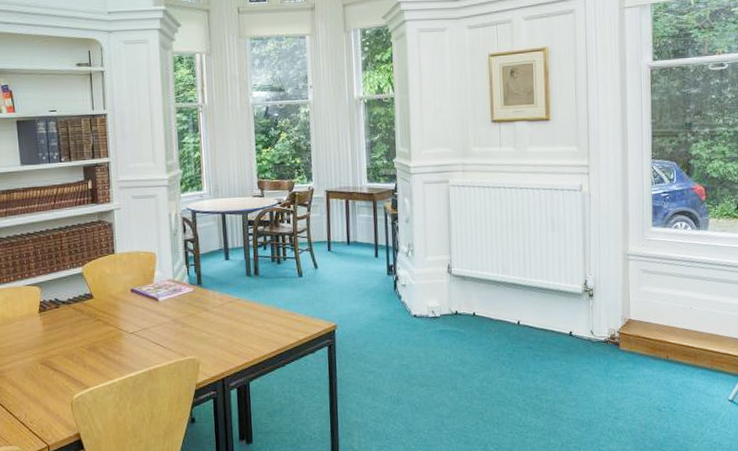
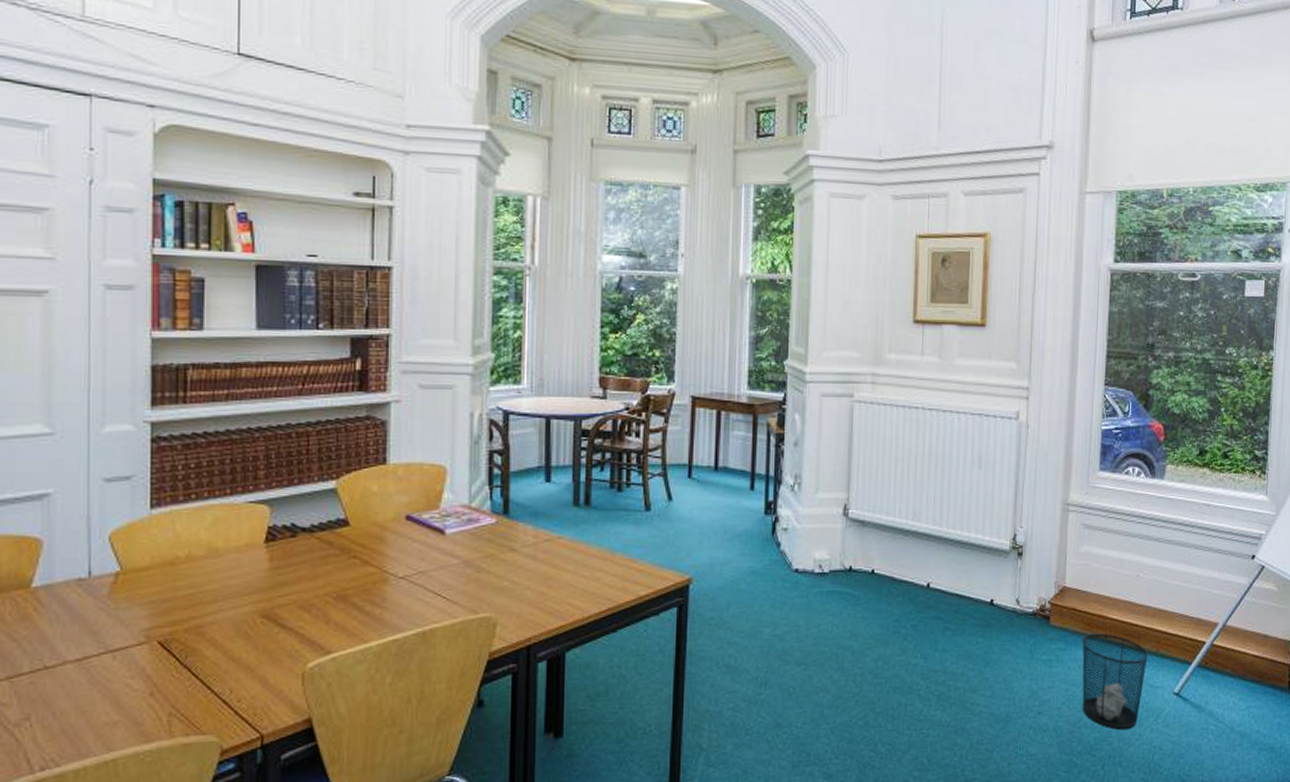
waste bin: none [647,354,705,430] -> present [1082,633,1149,730]

